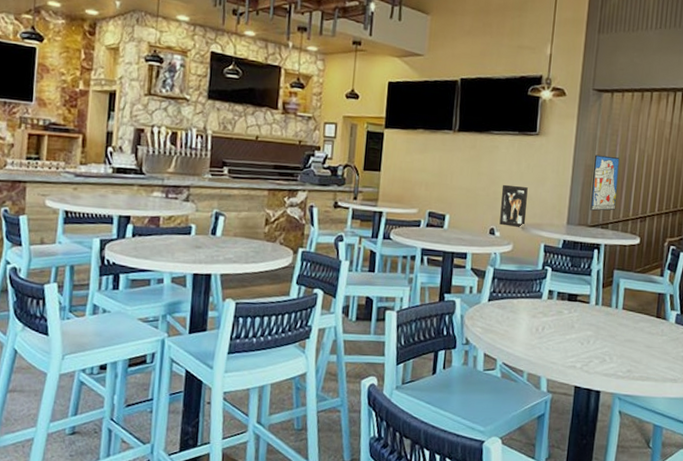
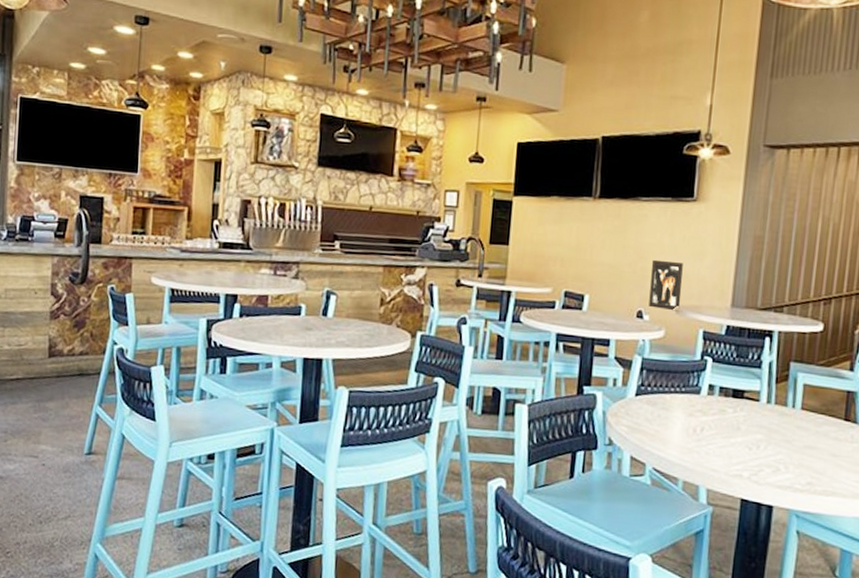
wall art: present [590,154,620,211] -> none [760,224,798,291]

